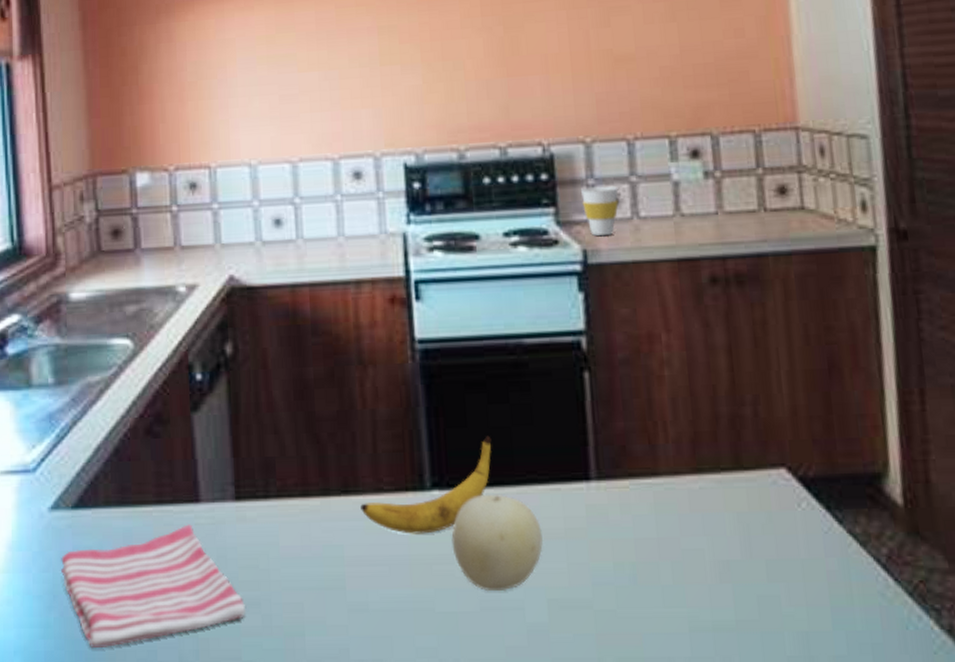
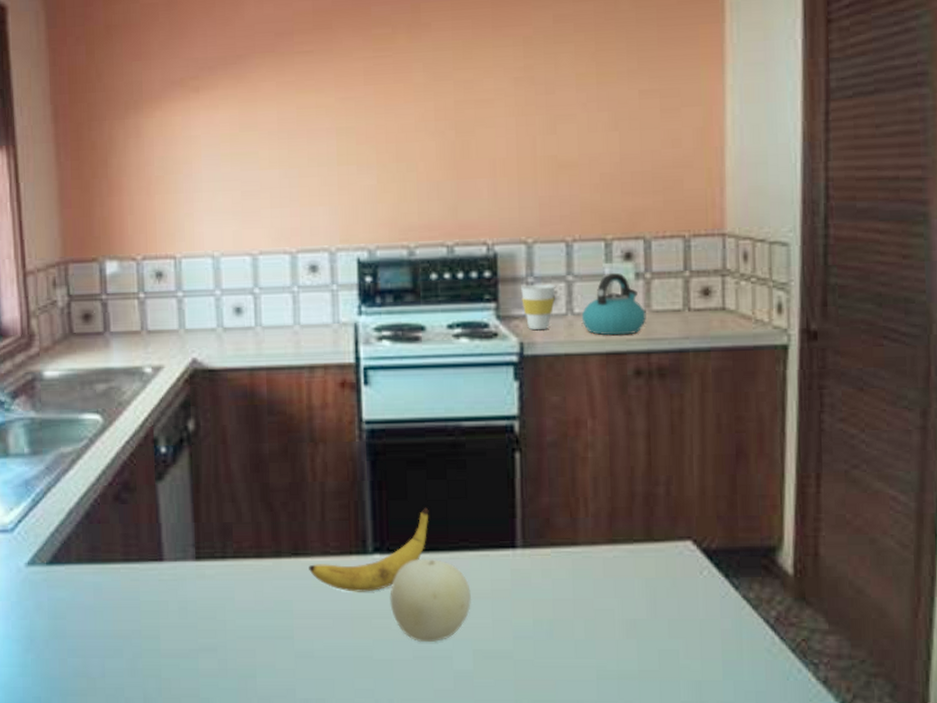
dish towel: present [61,524,245,649] -> none [37,580,203,686]
kettle: none [648,171,719,240] -> present [581,272,646,336]

